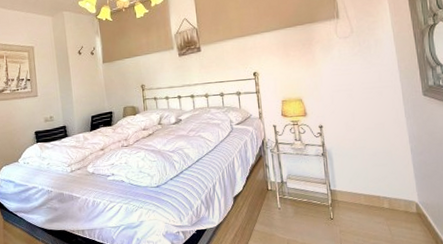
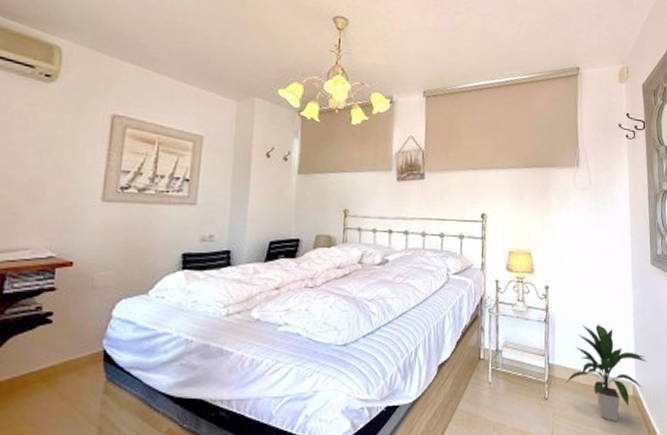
indoor plant: none [348,154,428,236] -> present [566,325,647,422]

